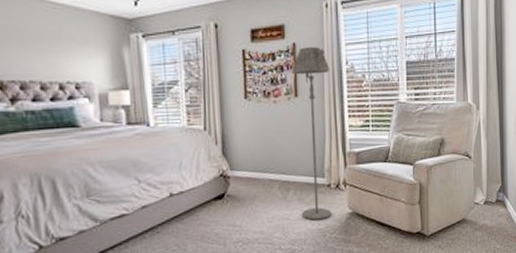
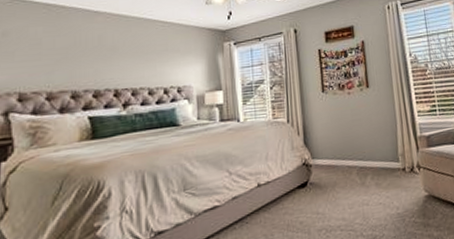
floor lamp: present [292,47,332,221] -> none [362,43,409,205]

